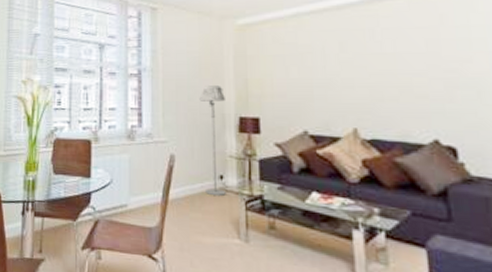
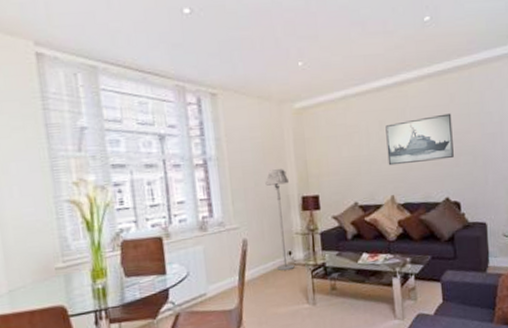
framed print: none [347,37,446,93] -> present [385,113,454,166]

